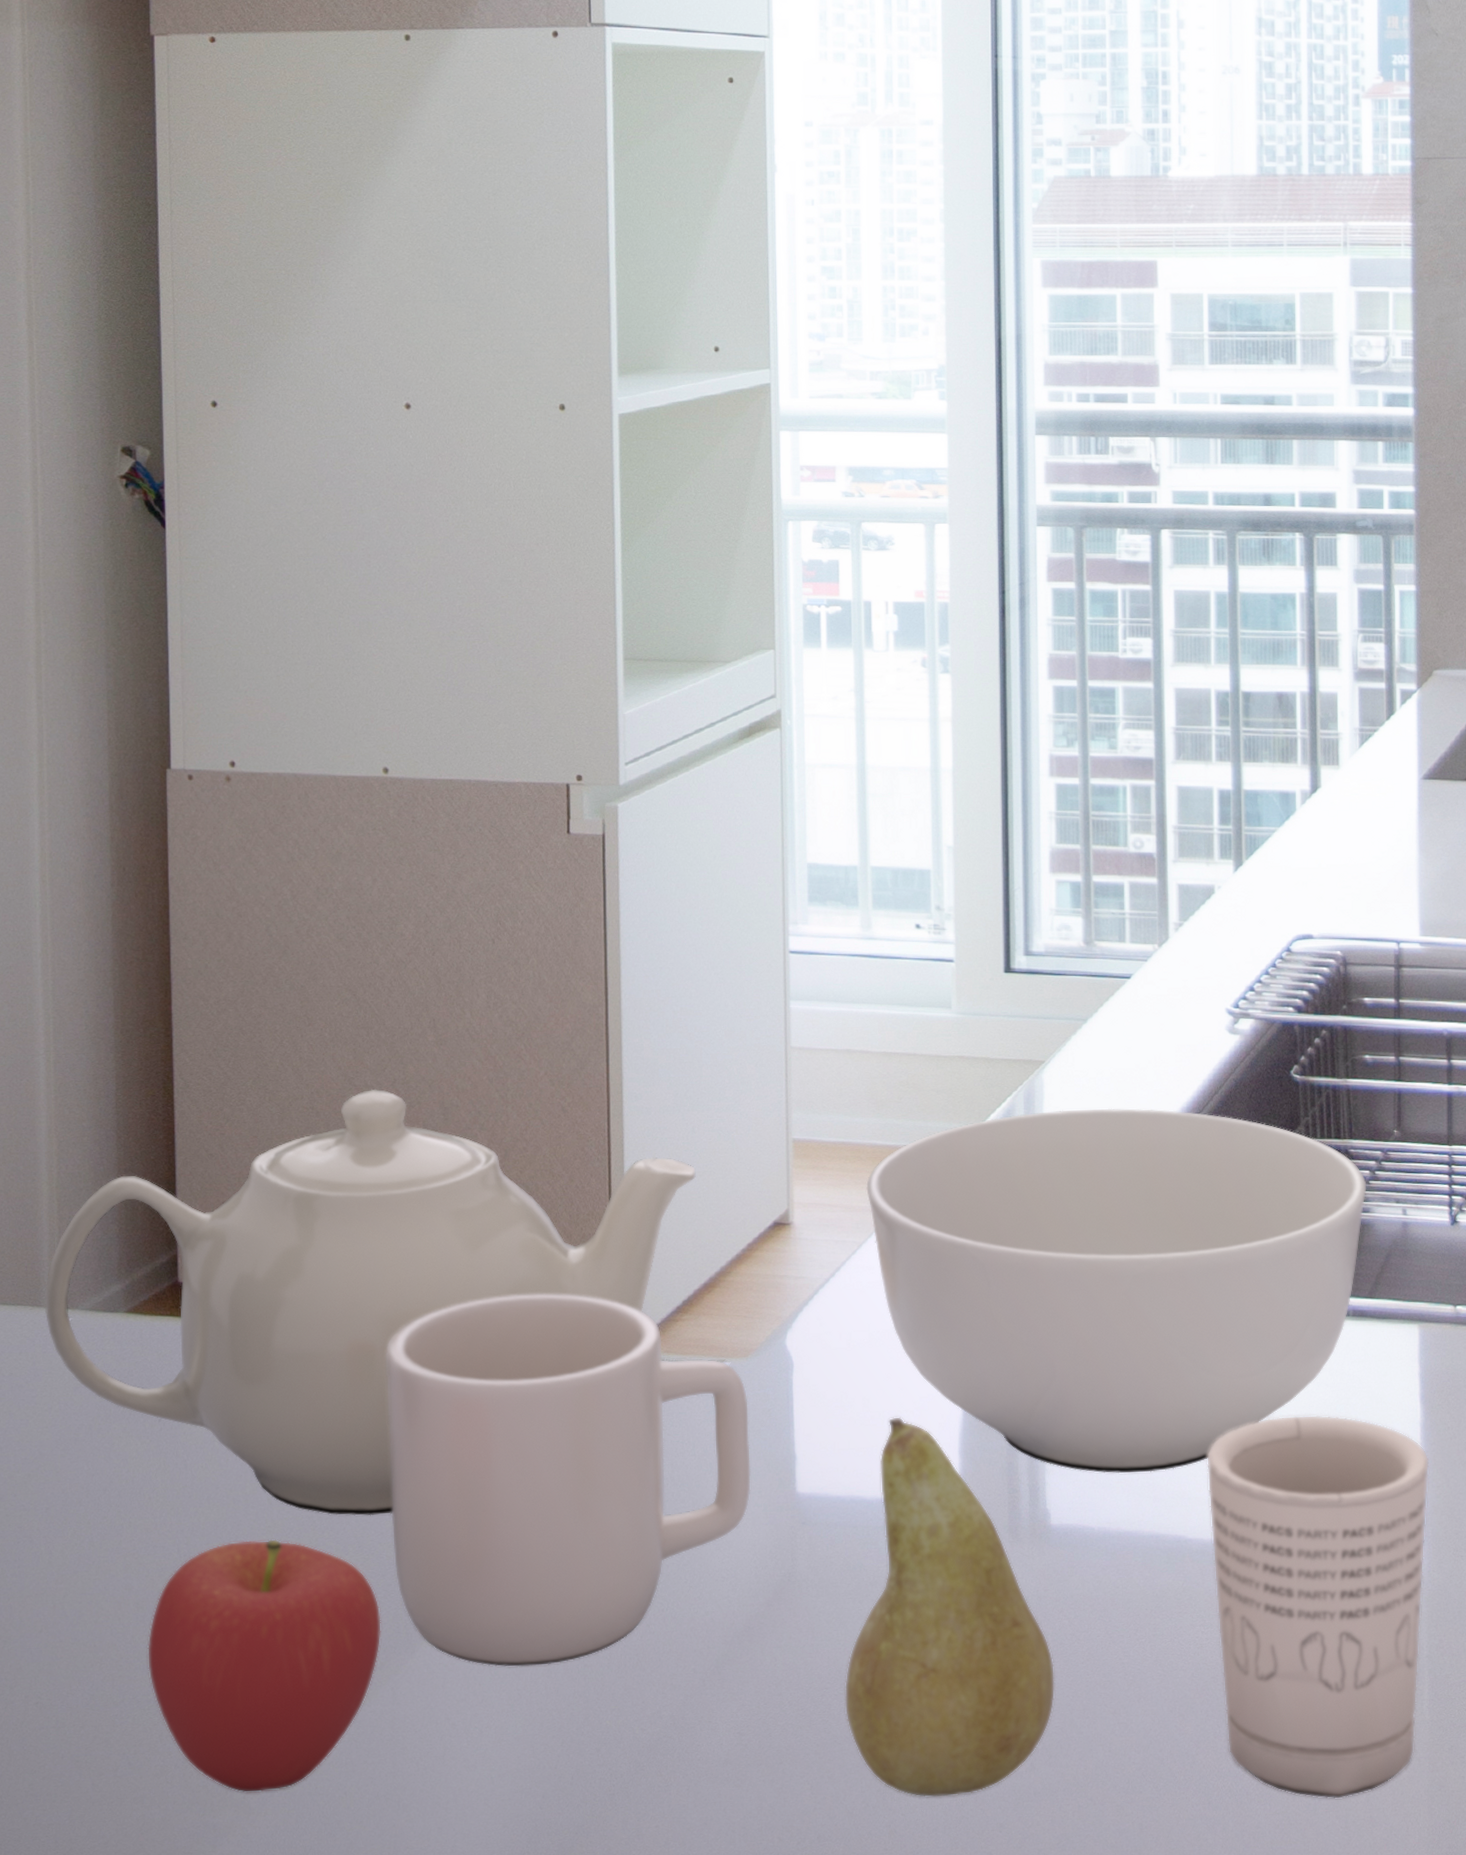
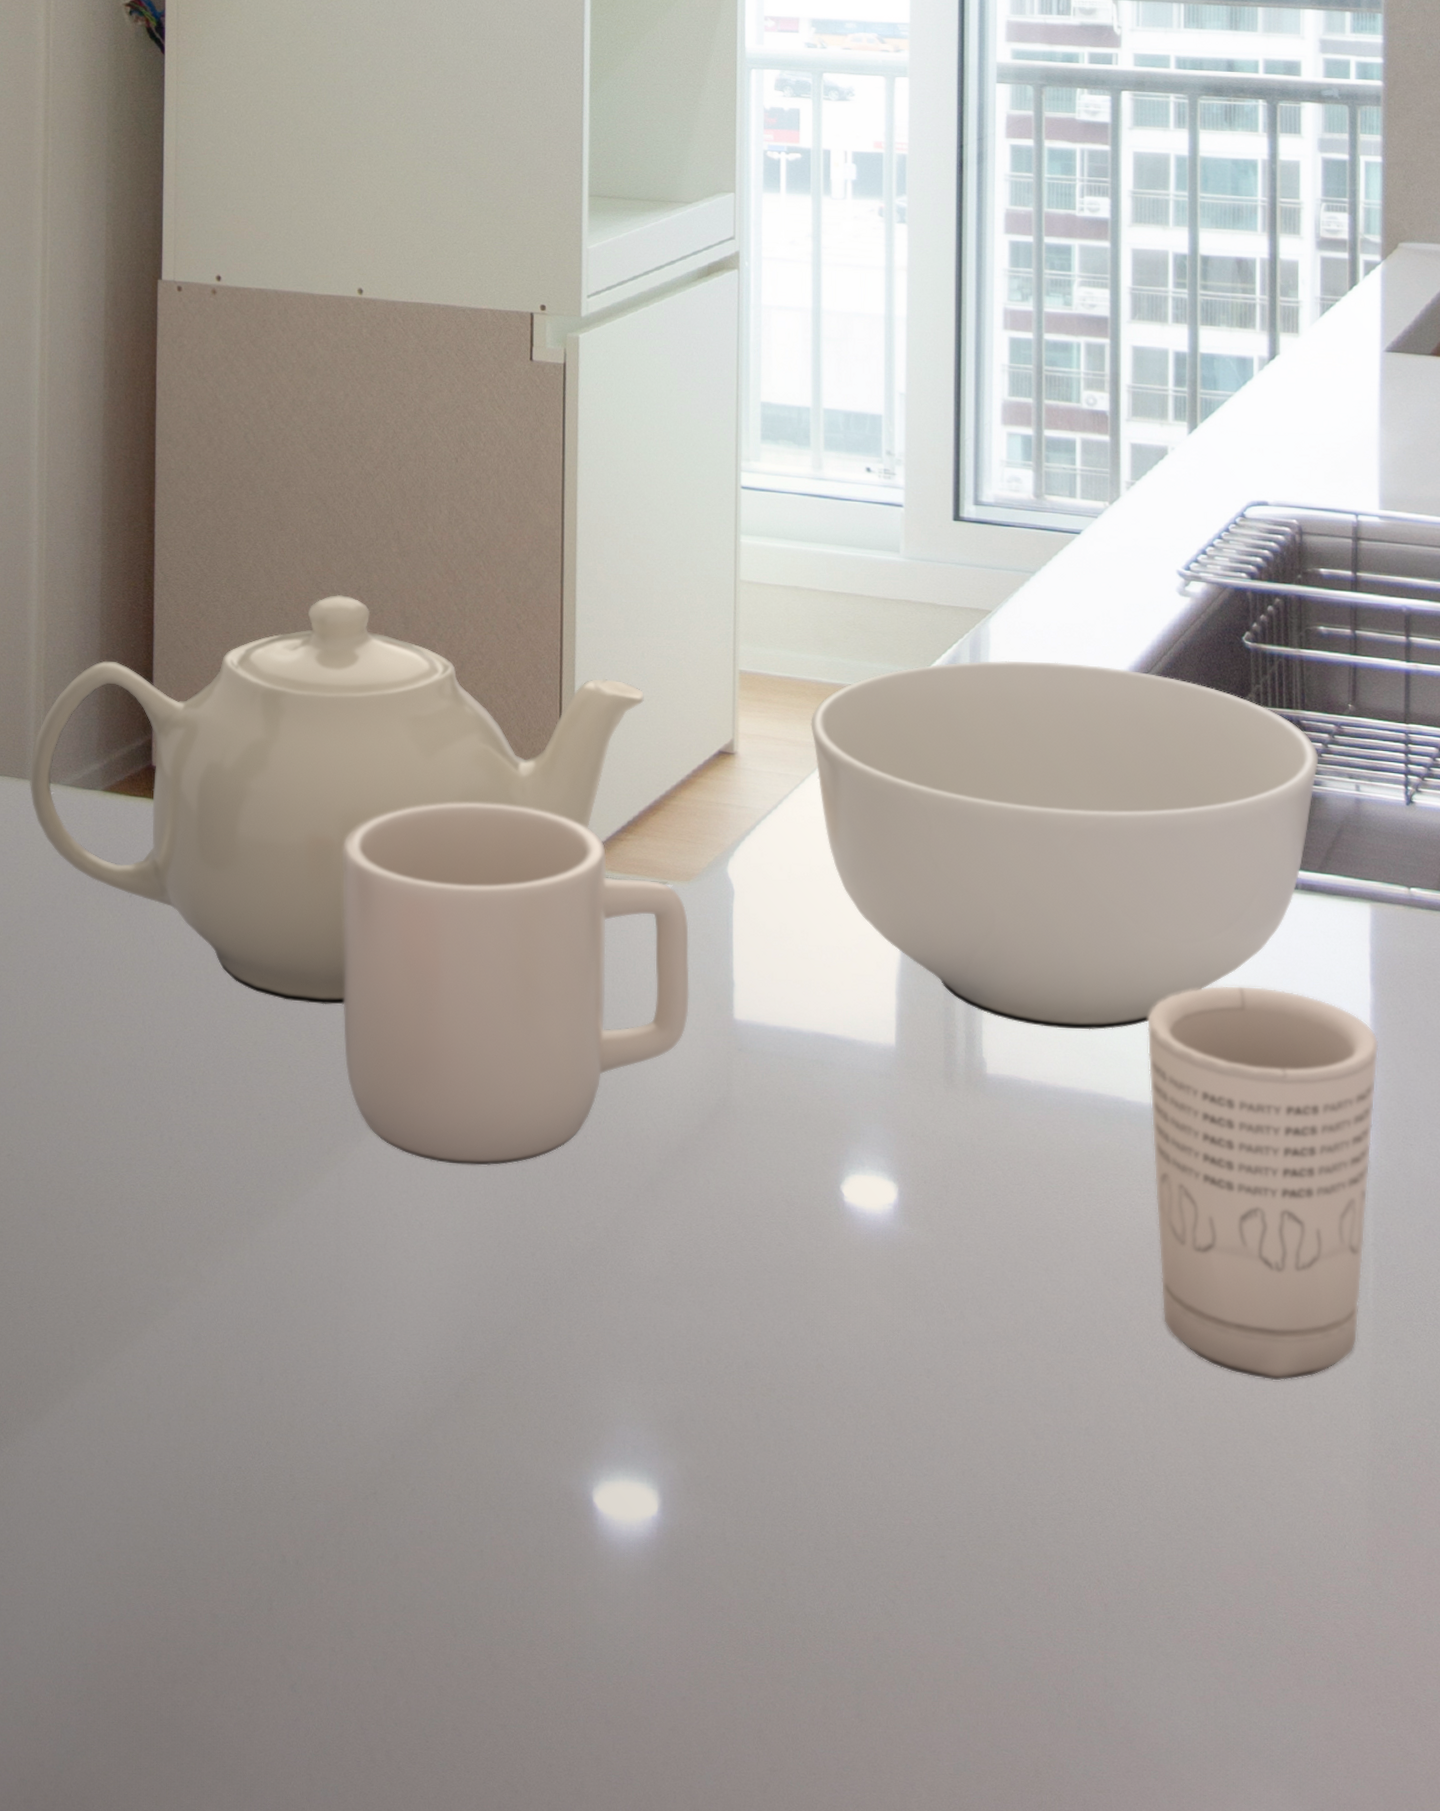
apple: present [147,1539,381,1793] -> none [111,1018,330,1262]
fruit: present [844,1417,1056,1798] -> none [775,952,987,1337]

